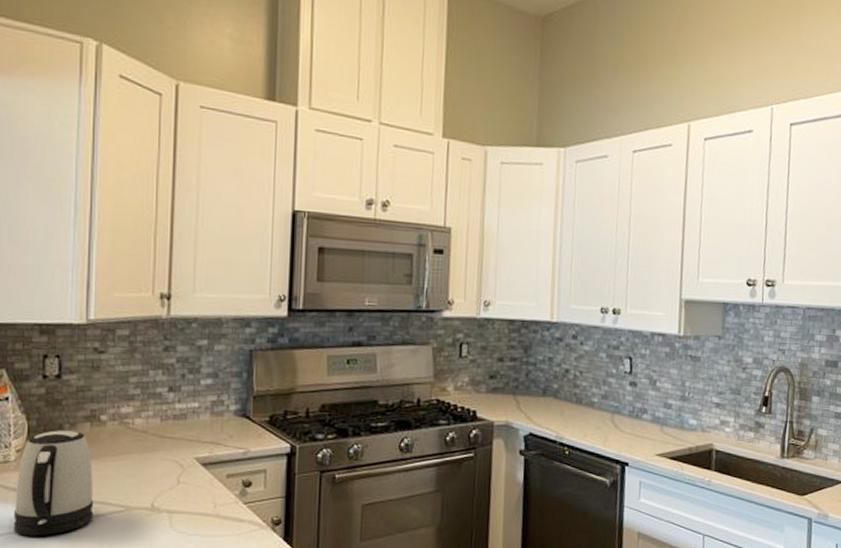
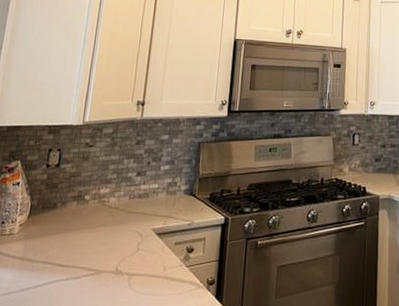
kettle: present [13,430,94,536] -> none [8,208,75,296]

